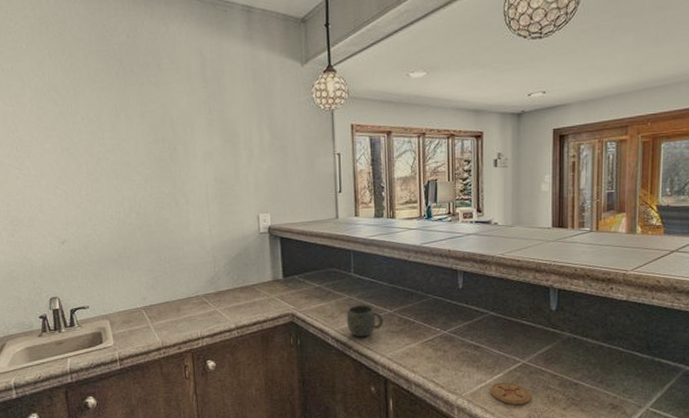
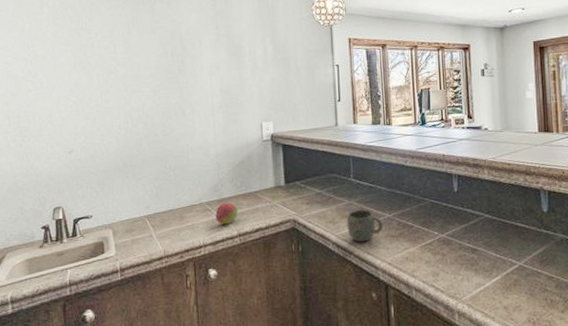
fruit: none [212,295,236,318] -> present [215,202,239,225]
coaster: present [490,382,532,405] -> none [489,285,530,309]

